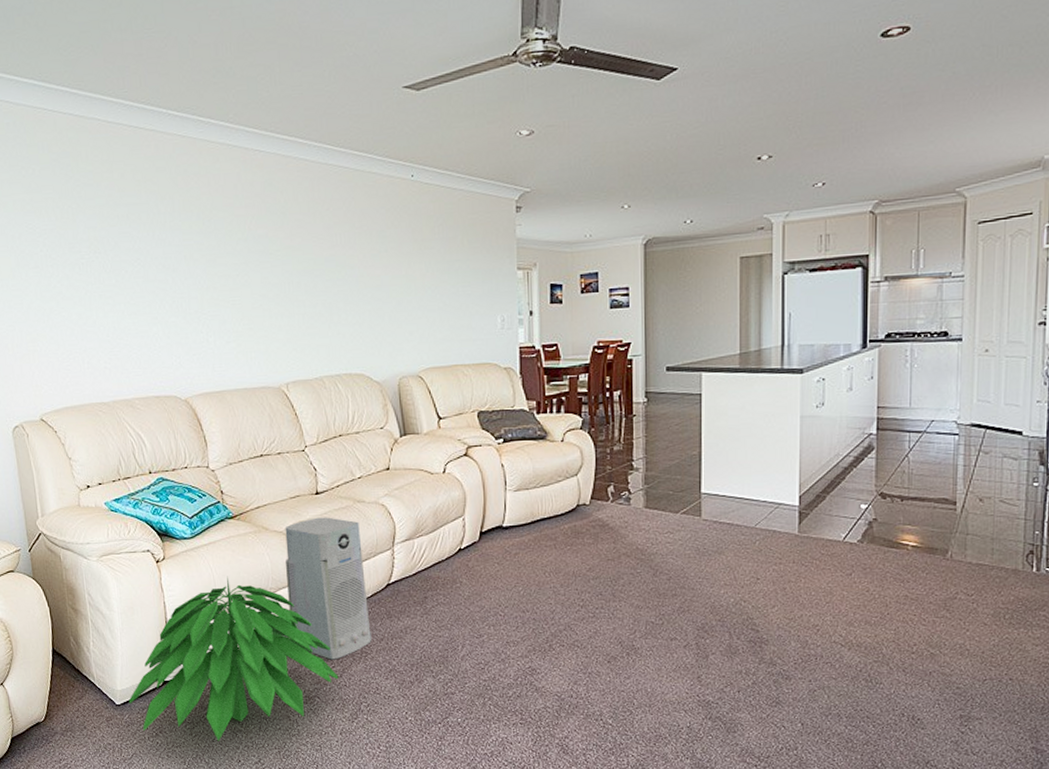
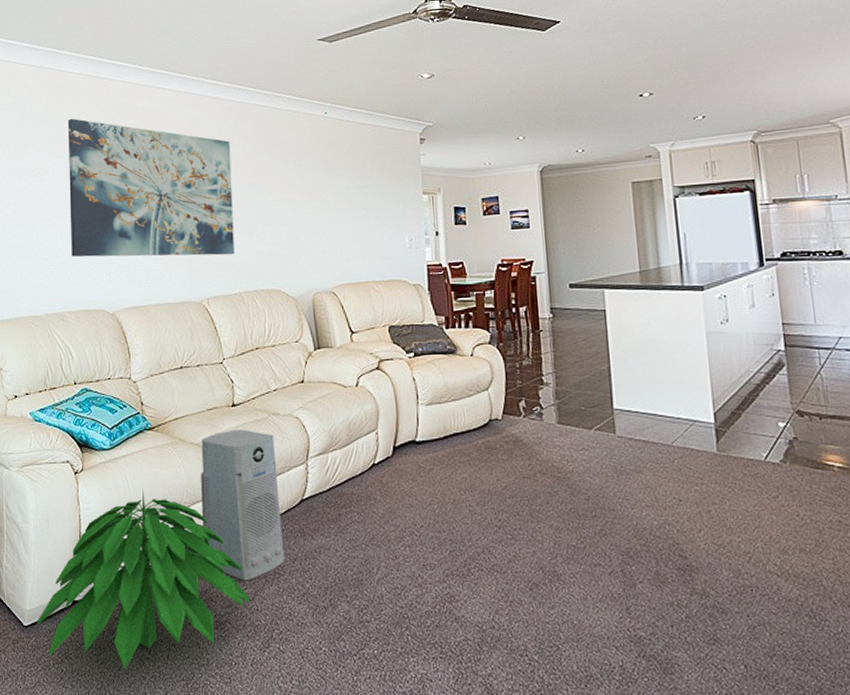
wall art: none [120,179,314,339] -> present [67,118,235,257]

